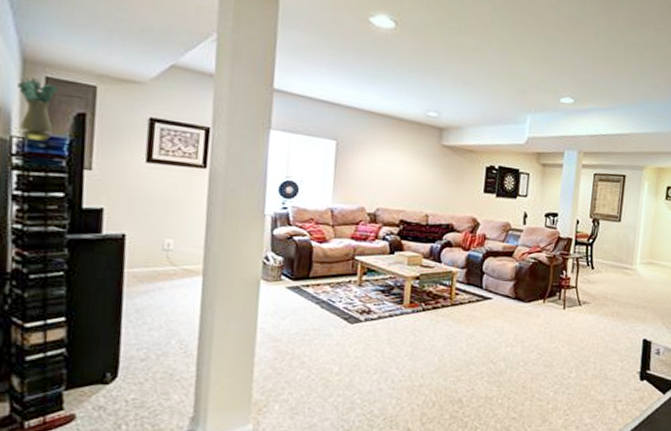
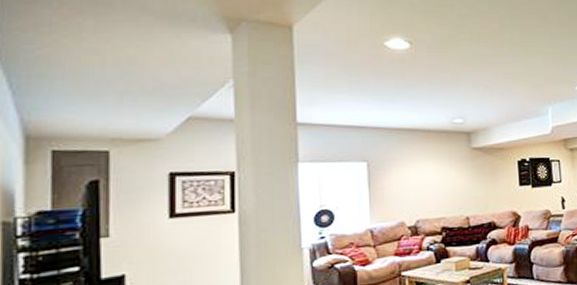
vase: present [17,77,59,141] -> none [20,153,68,218]

